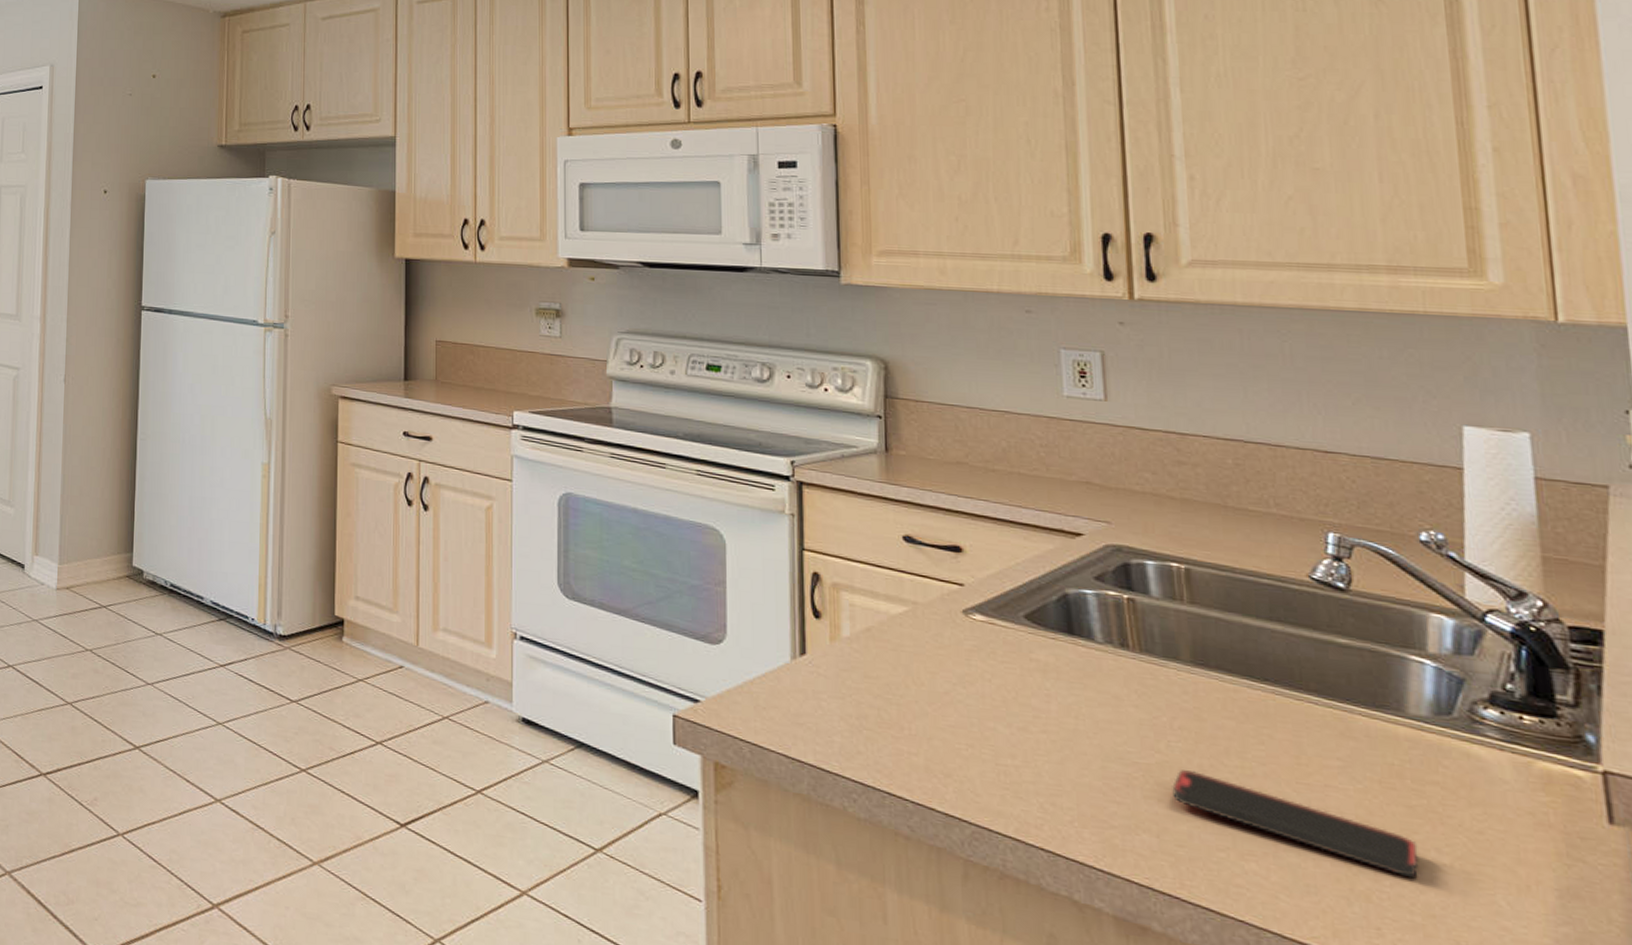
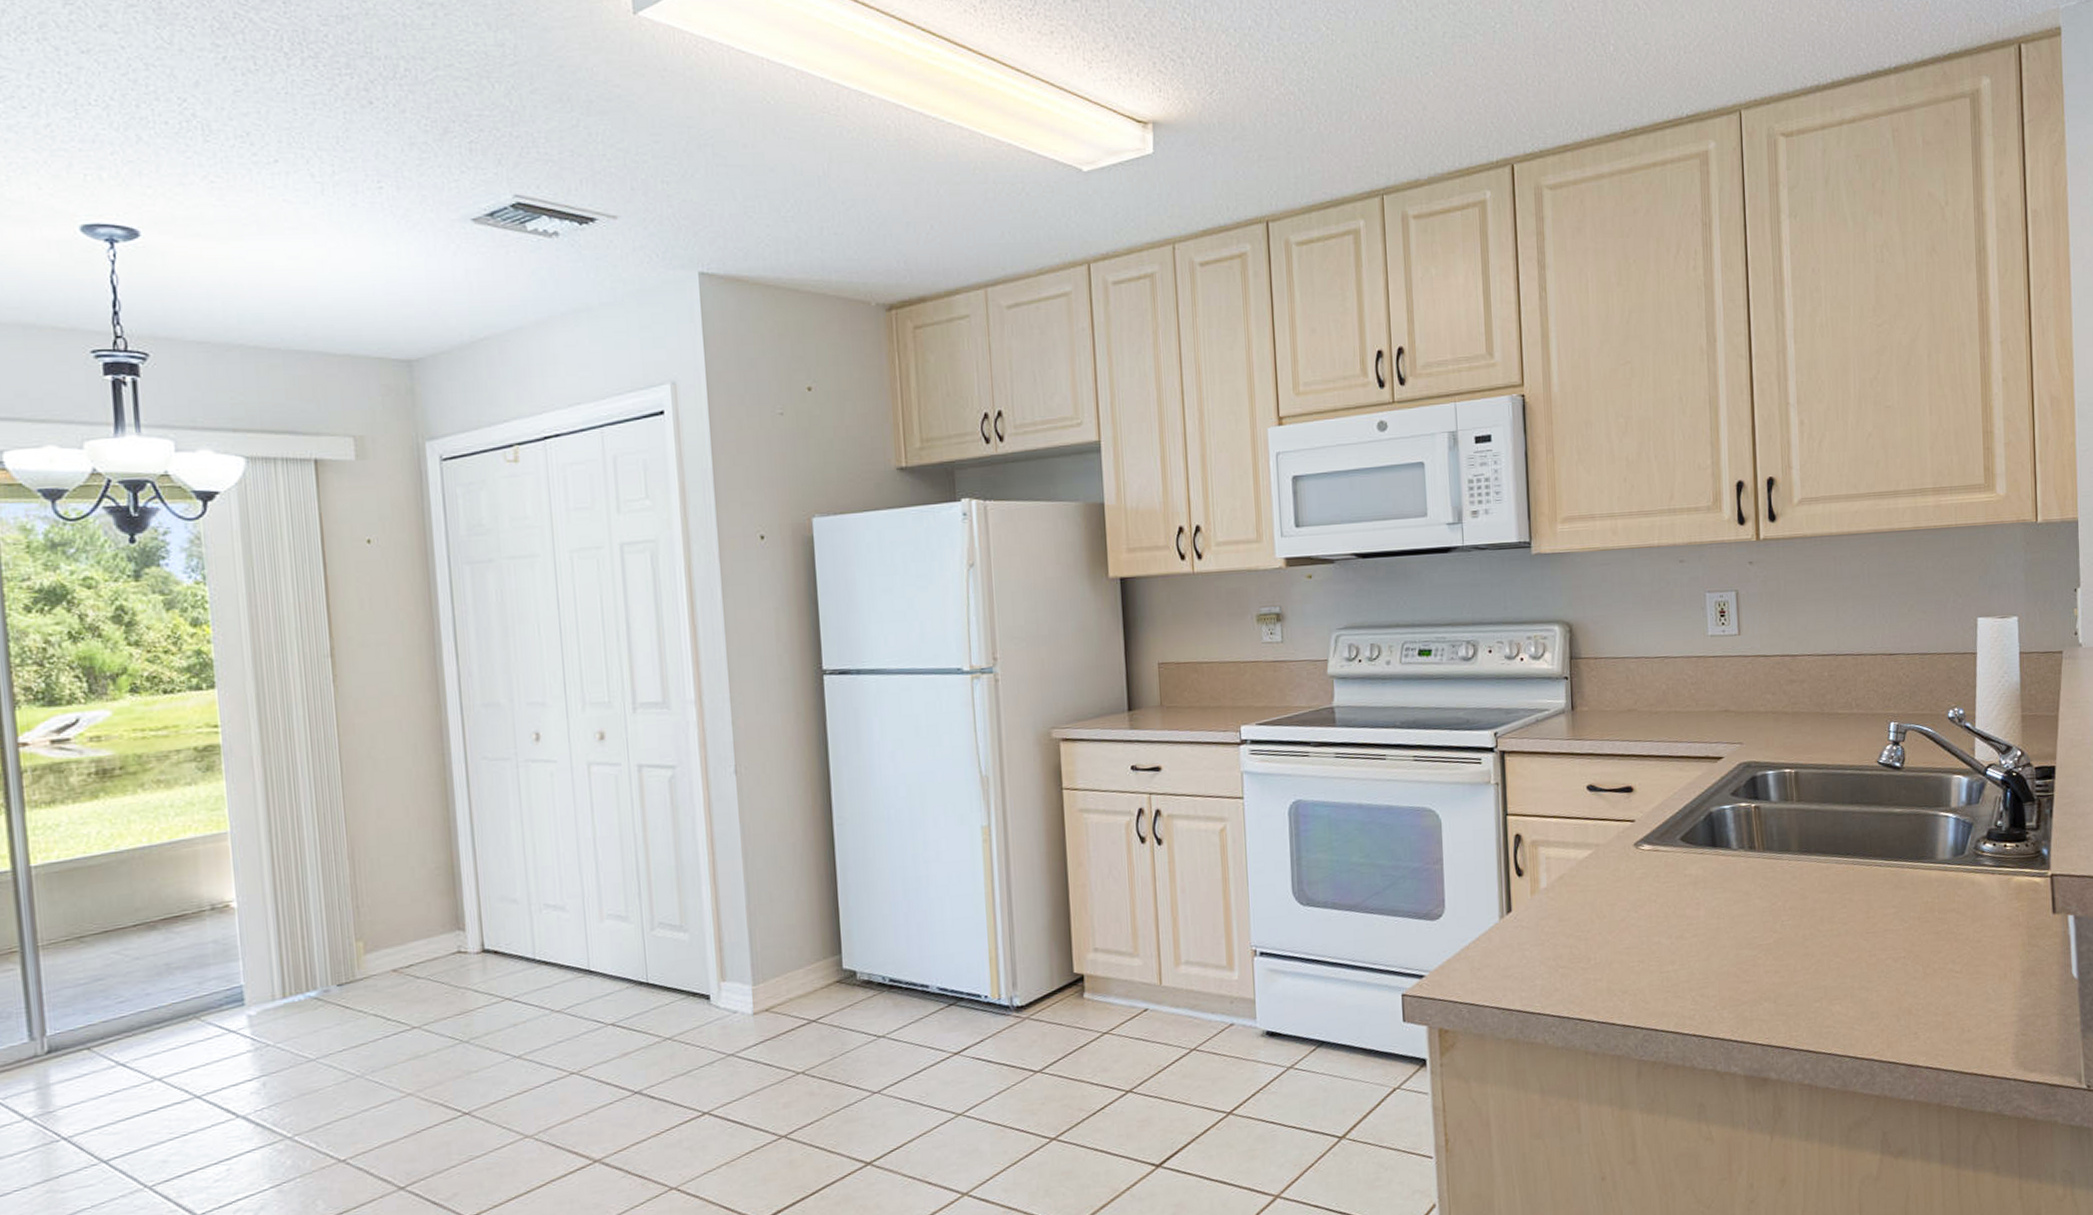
smartphone: present [1172,770,1419,878] -> none [1785,941,1942,989]

